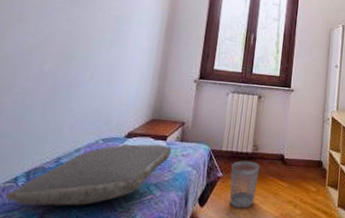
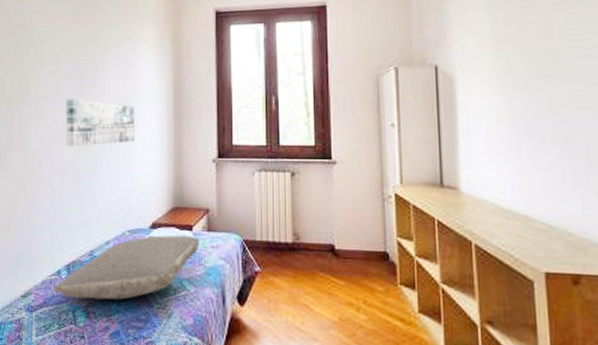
wall art: none [48,10,128,58] -> present [65,98,135,146]
wastebasket: present [230,160,260,209] -> none [269,252,306,310]

